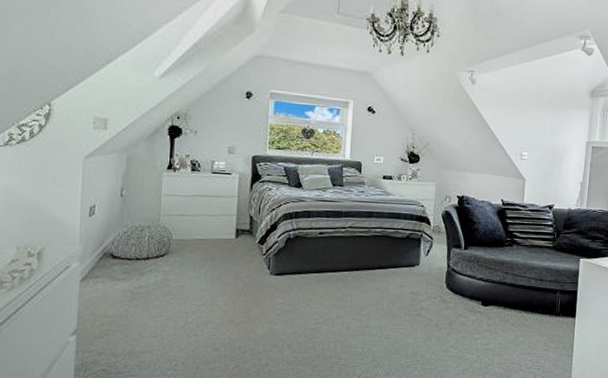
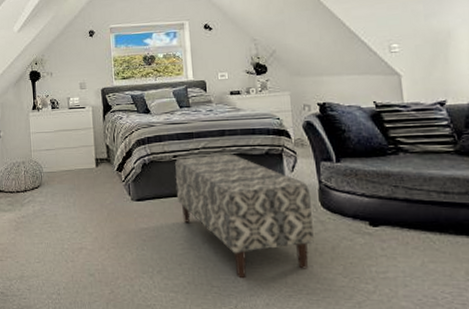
bench: none [317,234,439,351] -> present [175,154,314,279]

